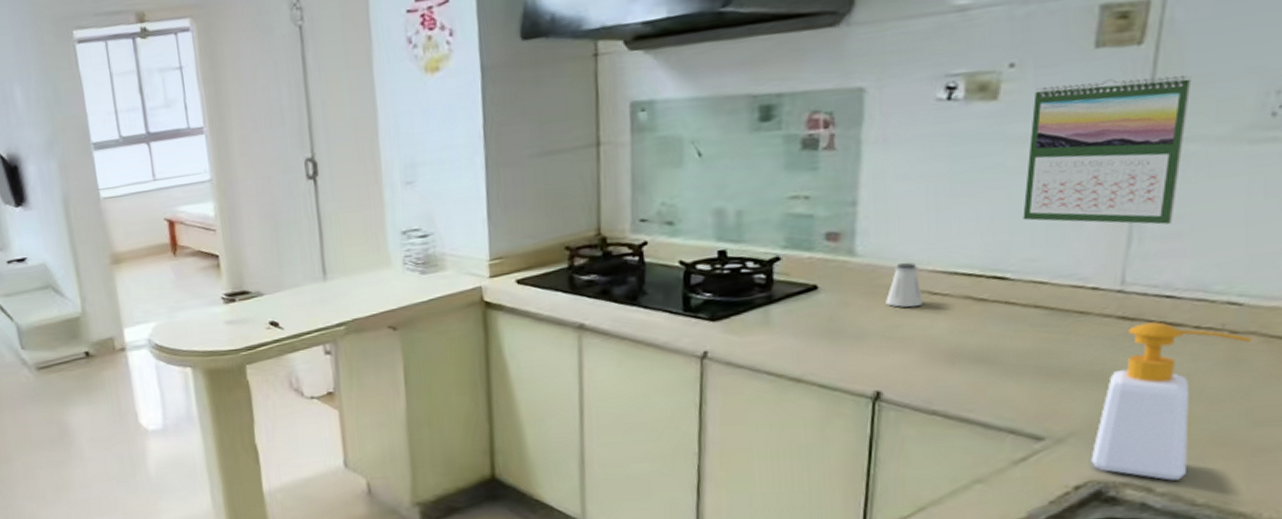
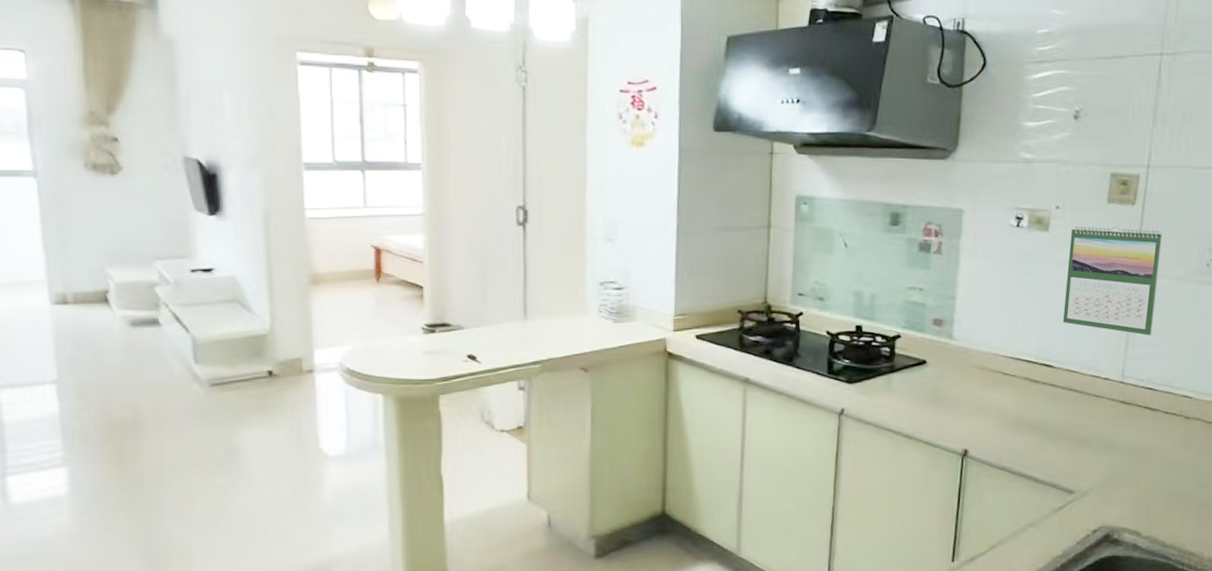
saltshaker: present [886,262,924,308] -> none [973,347,998,384]
soap bottle: present [1091,322,1252,481] -> none [1103,407,1197,527]

